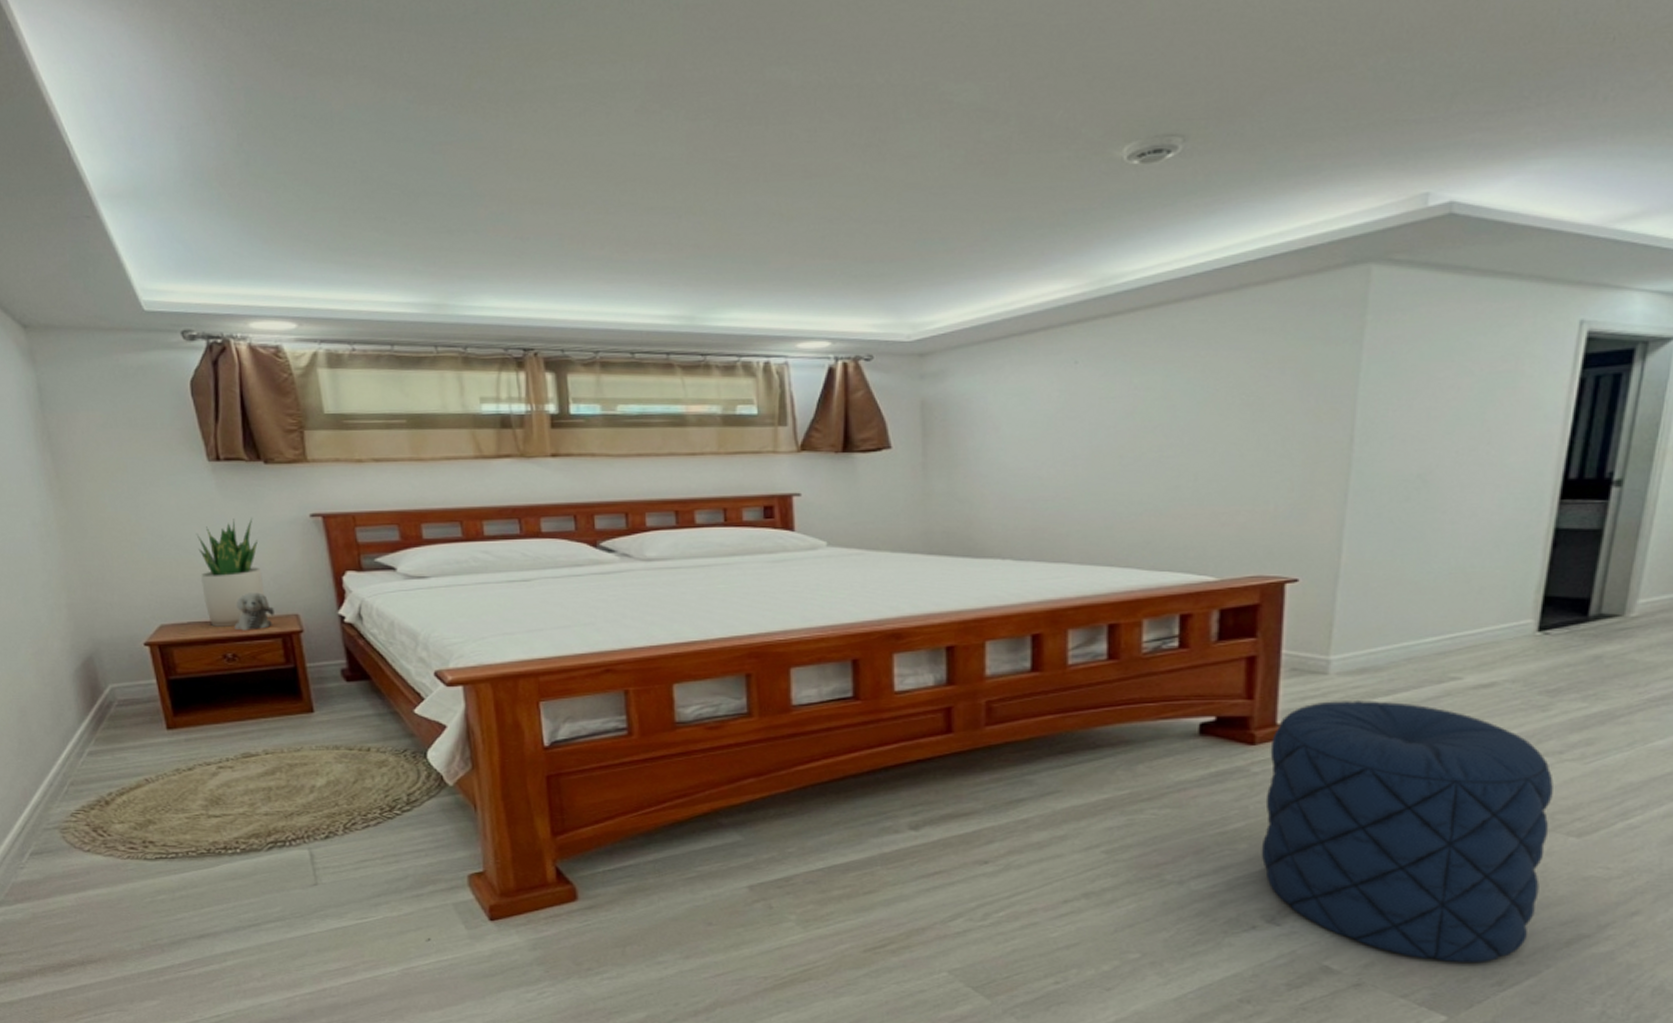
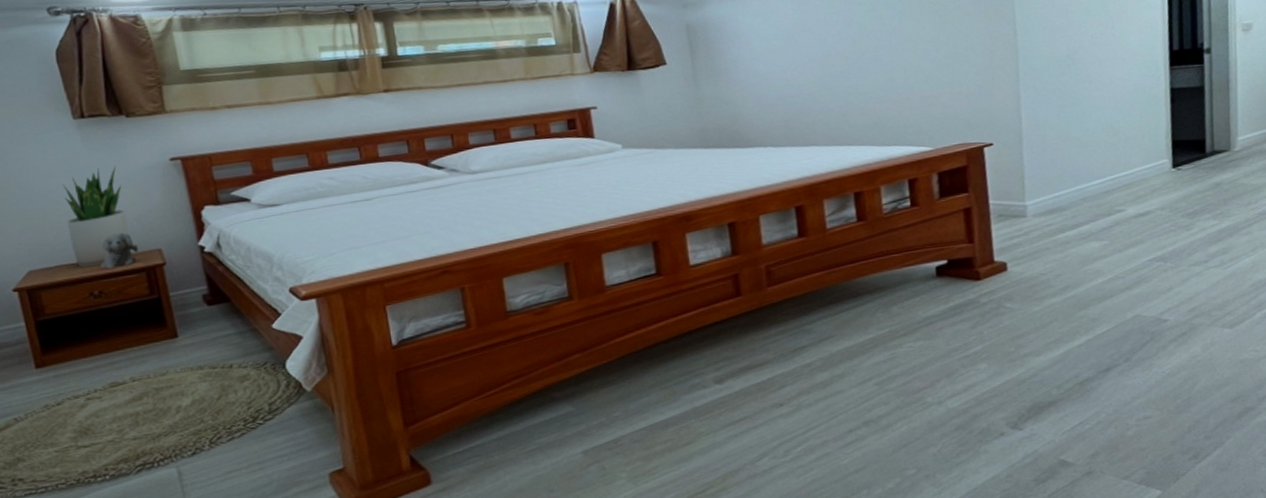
pouf: present [1261,701,1553,962] -> none [992,234,1211,444]

